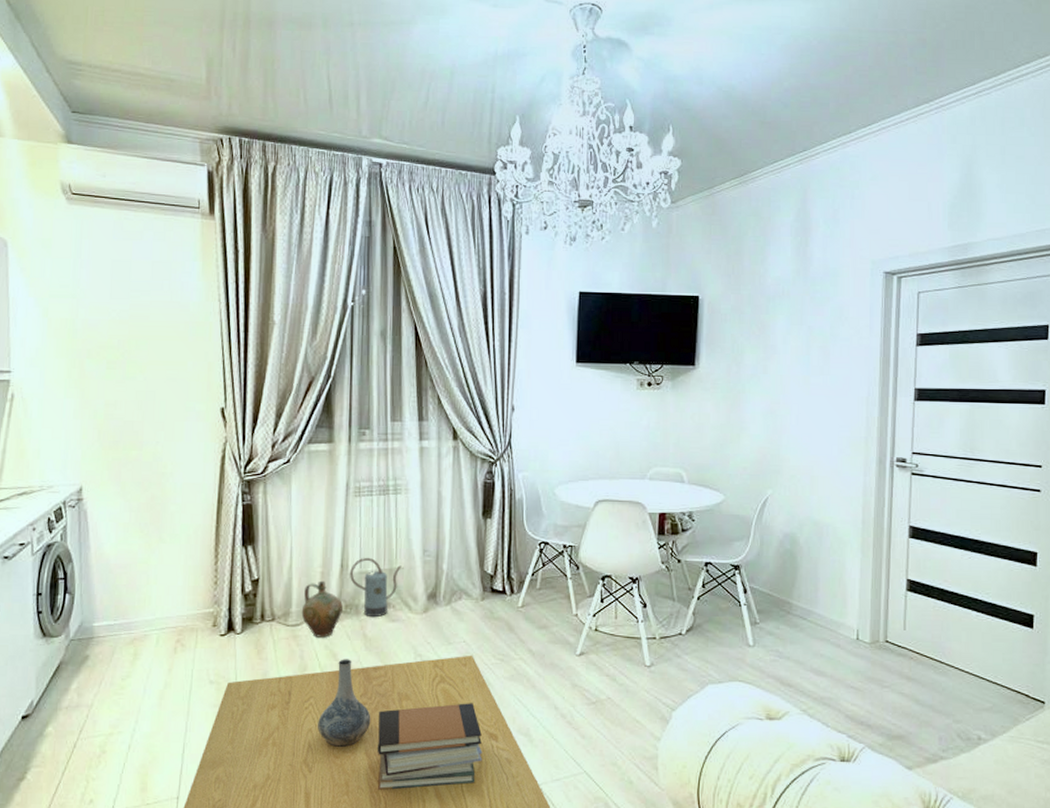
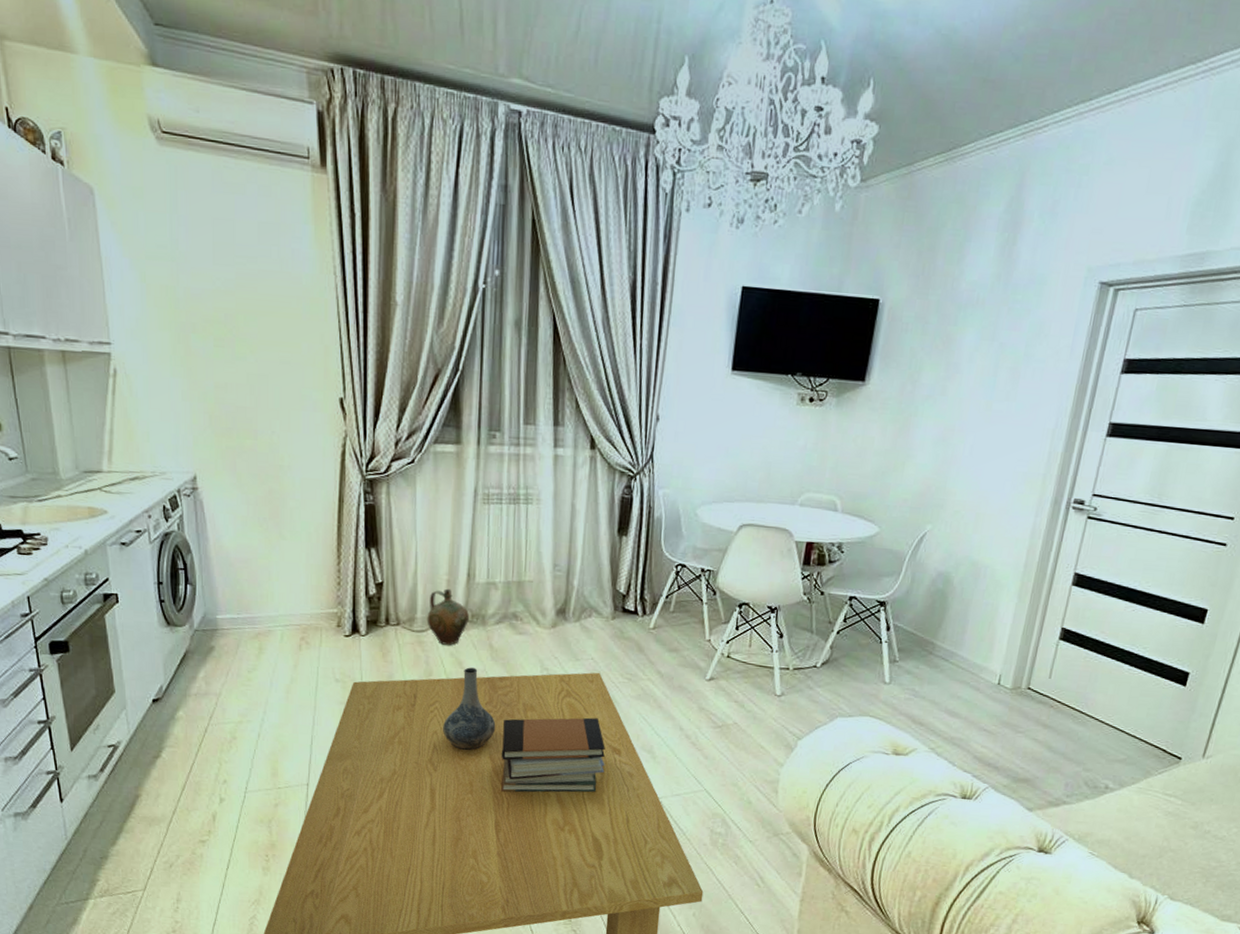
watering can: present [350,557,401,618] -> none [477,567,531,629]

